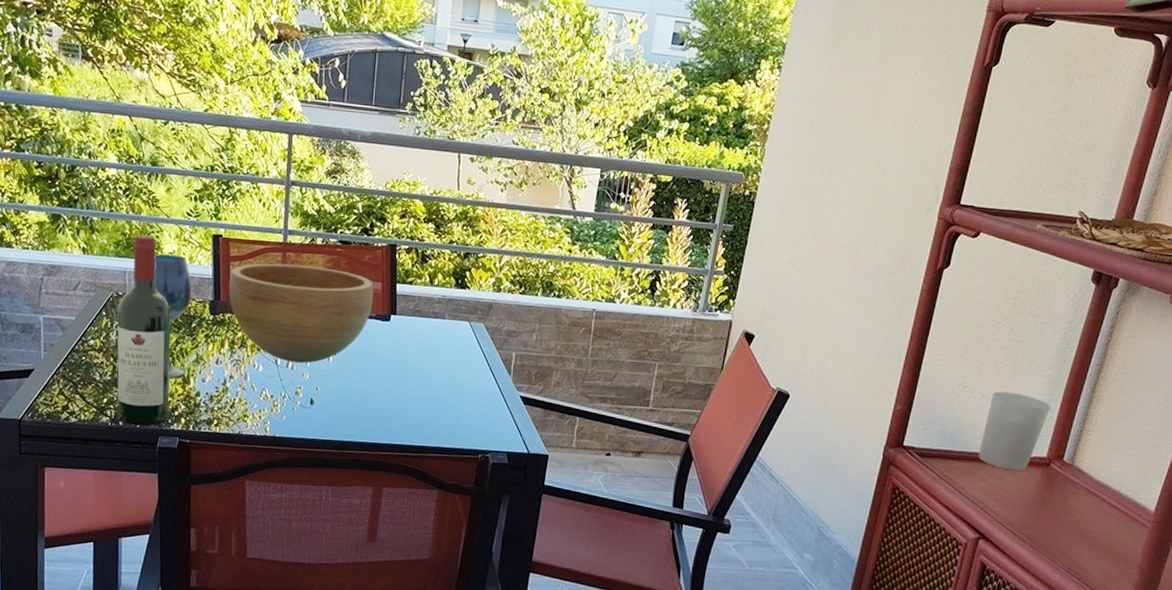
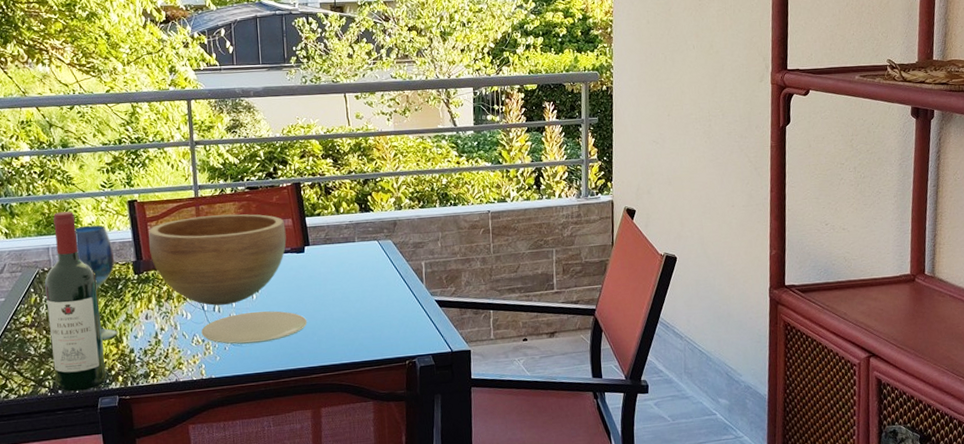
plate: none [271,374,382,410] -> present [201,311,307,345]
candle holder: present [978,391,1052,471] -> none [851,222,904,291]

